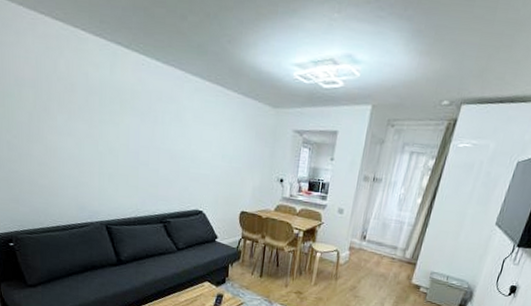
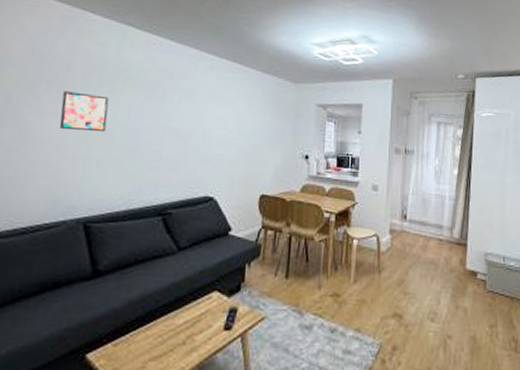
wall art: none [73,112,111,150] -> present [59,91,109,131]

